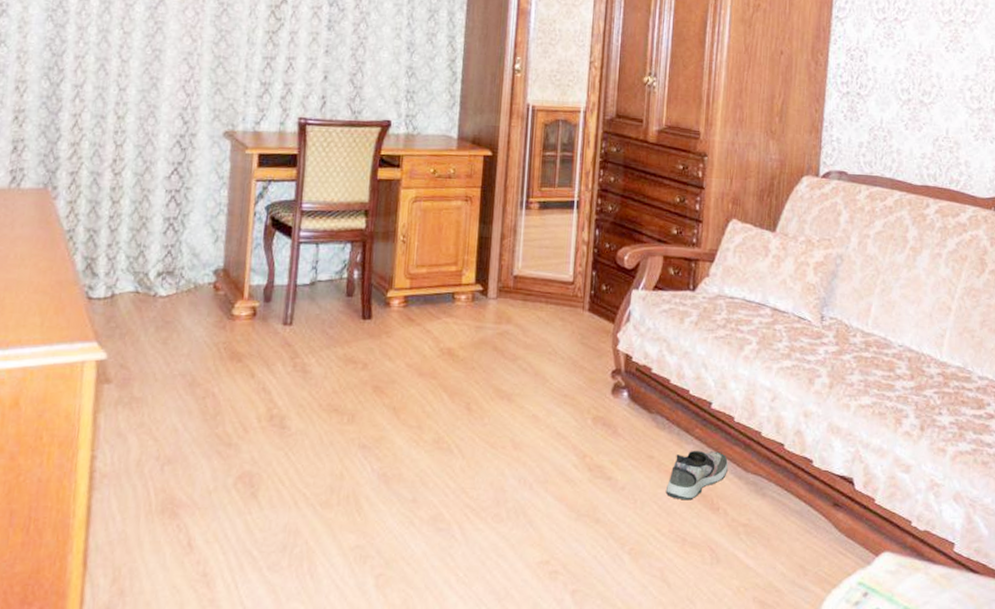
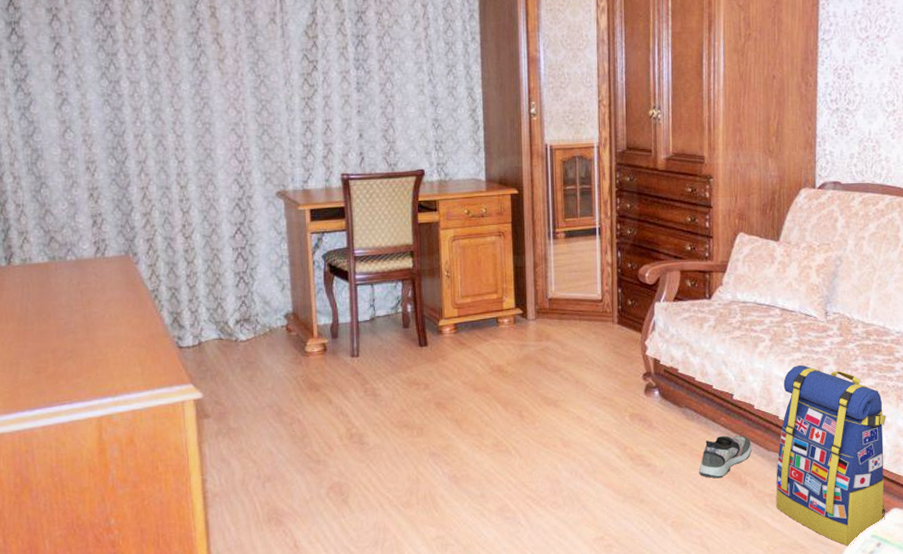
backpack: none [751,374,882,594] -> present [776,364,886,546]

